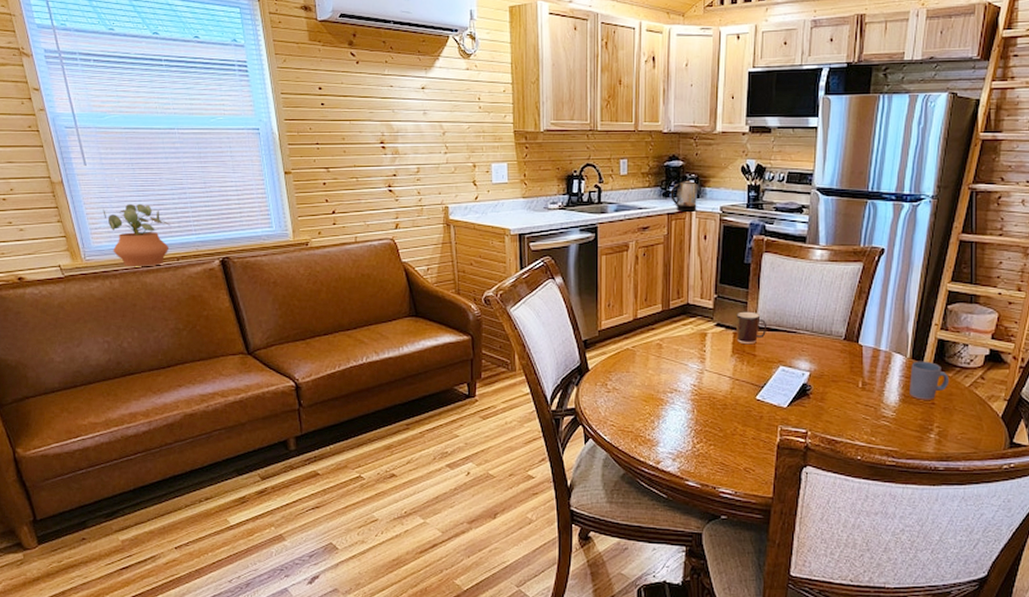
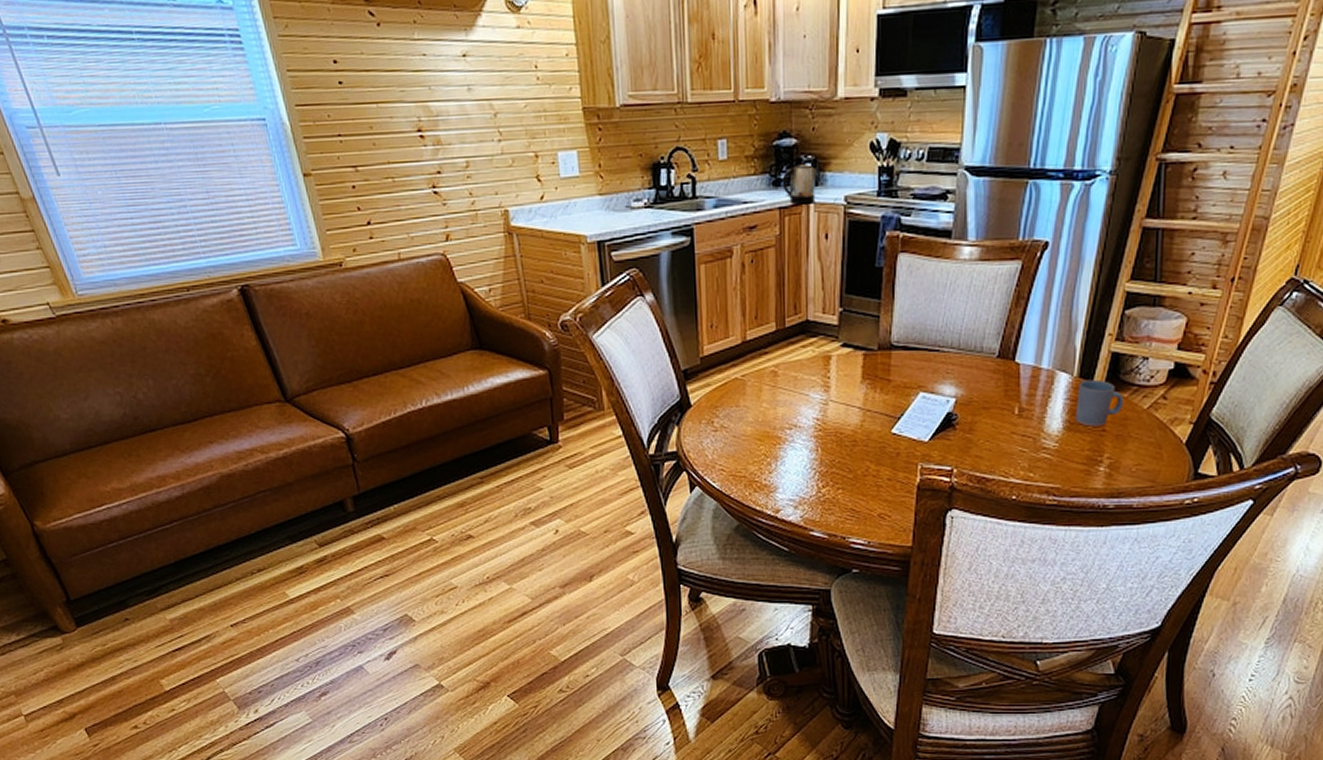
potted plant: present [103,204,171,267] -> none [89,222,176,302]
mug: present [736,311,767,345] -> none [867,327,904,368]

